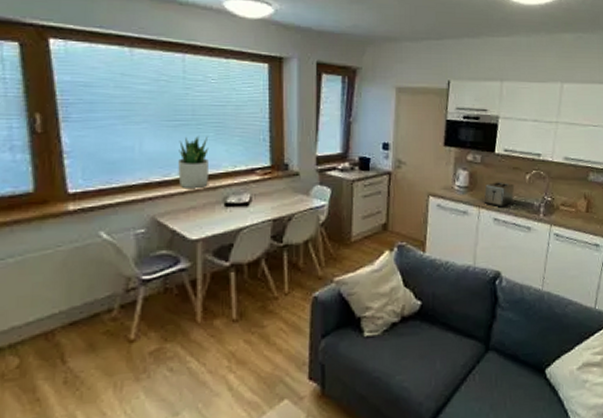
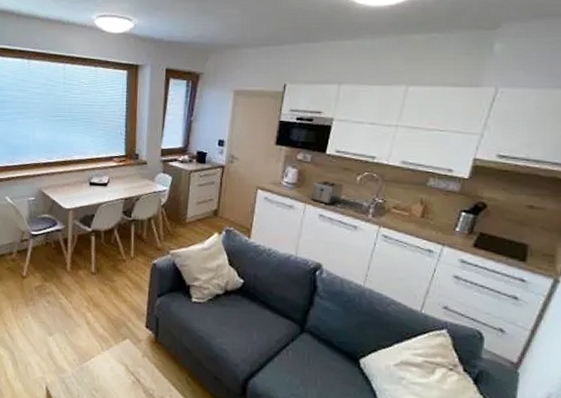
planter: present [178,136,209,189] -> none [58,129,80,170]

